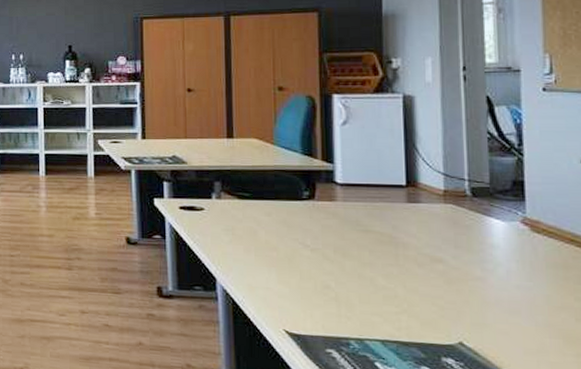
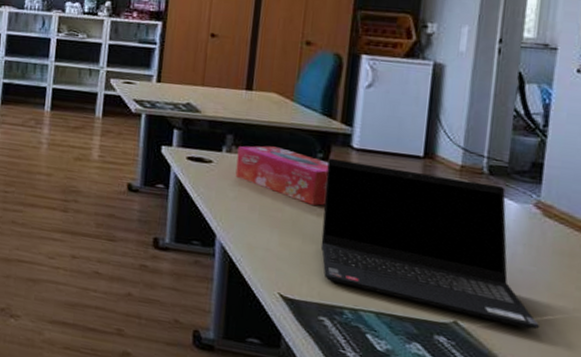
tissue box: none [227,189,319,243] -> present [235,145,329,206]
laptop computer: none [314,195,546,345] -> present [320,158,541,330]

